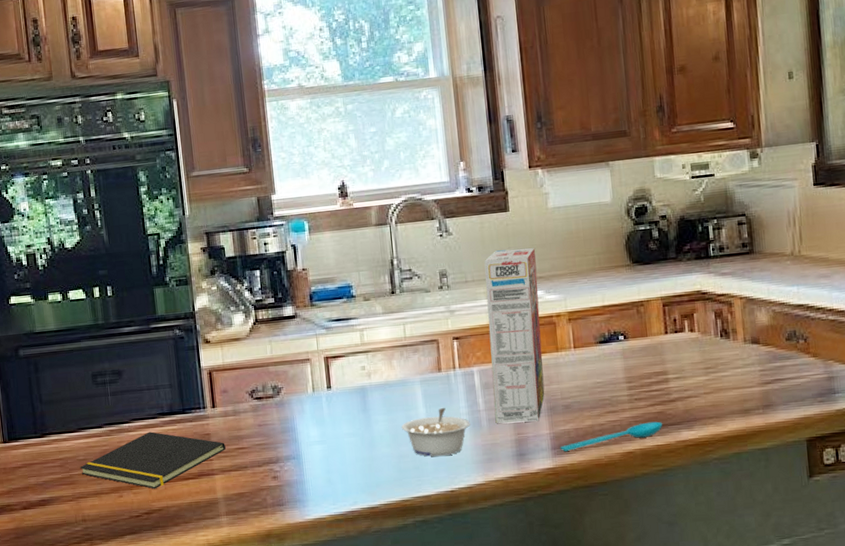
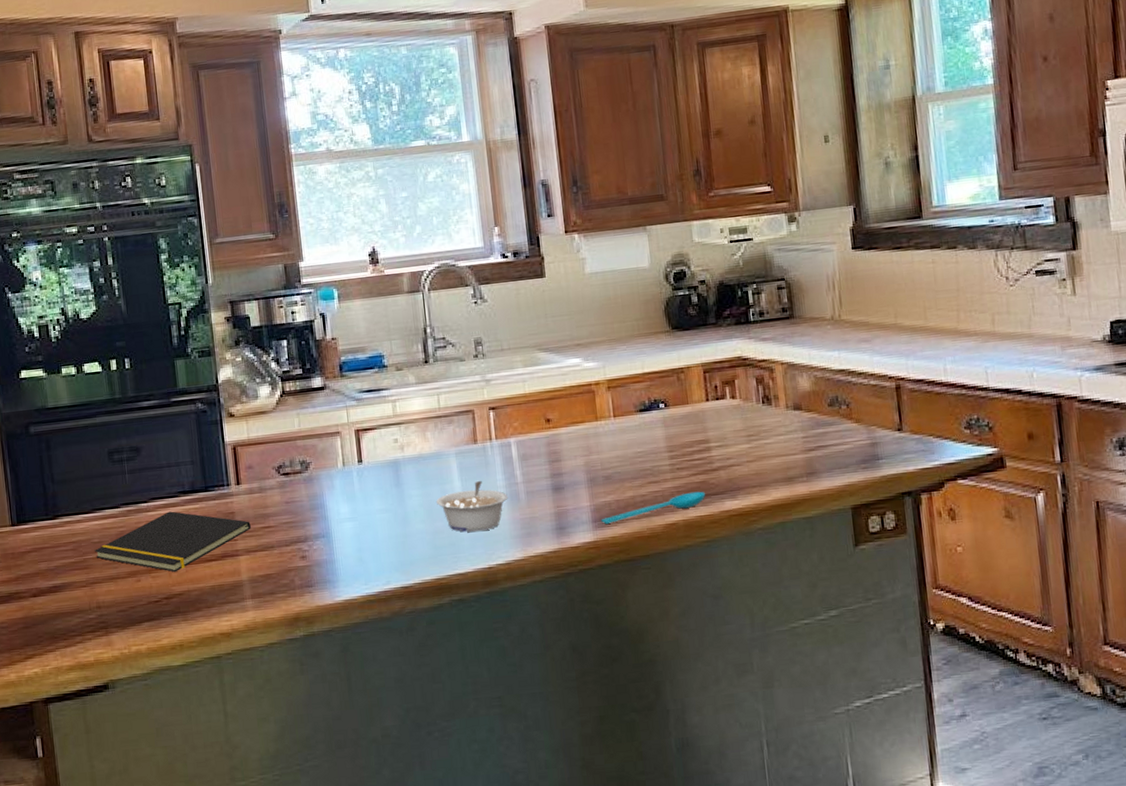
cereal box: present [484,247,545,424] -> none [520,314,585,496]

